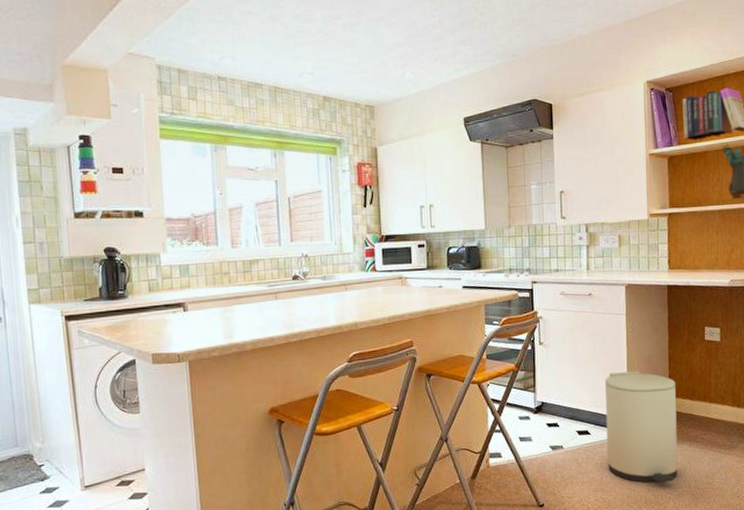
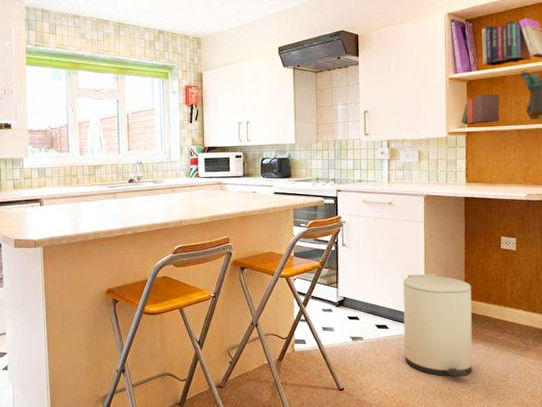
books: none [662,170,702,206] -> present [461,93,500,125]

